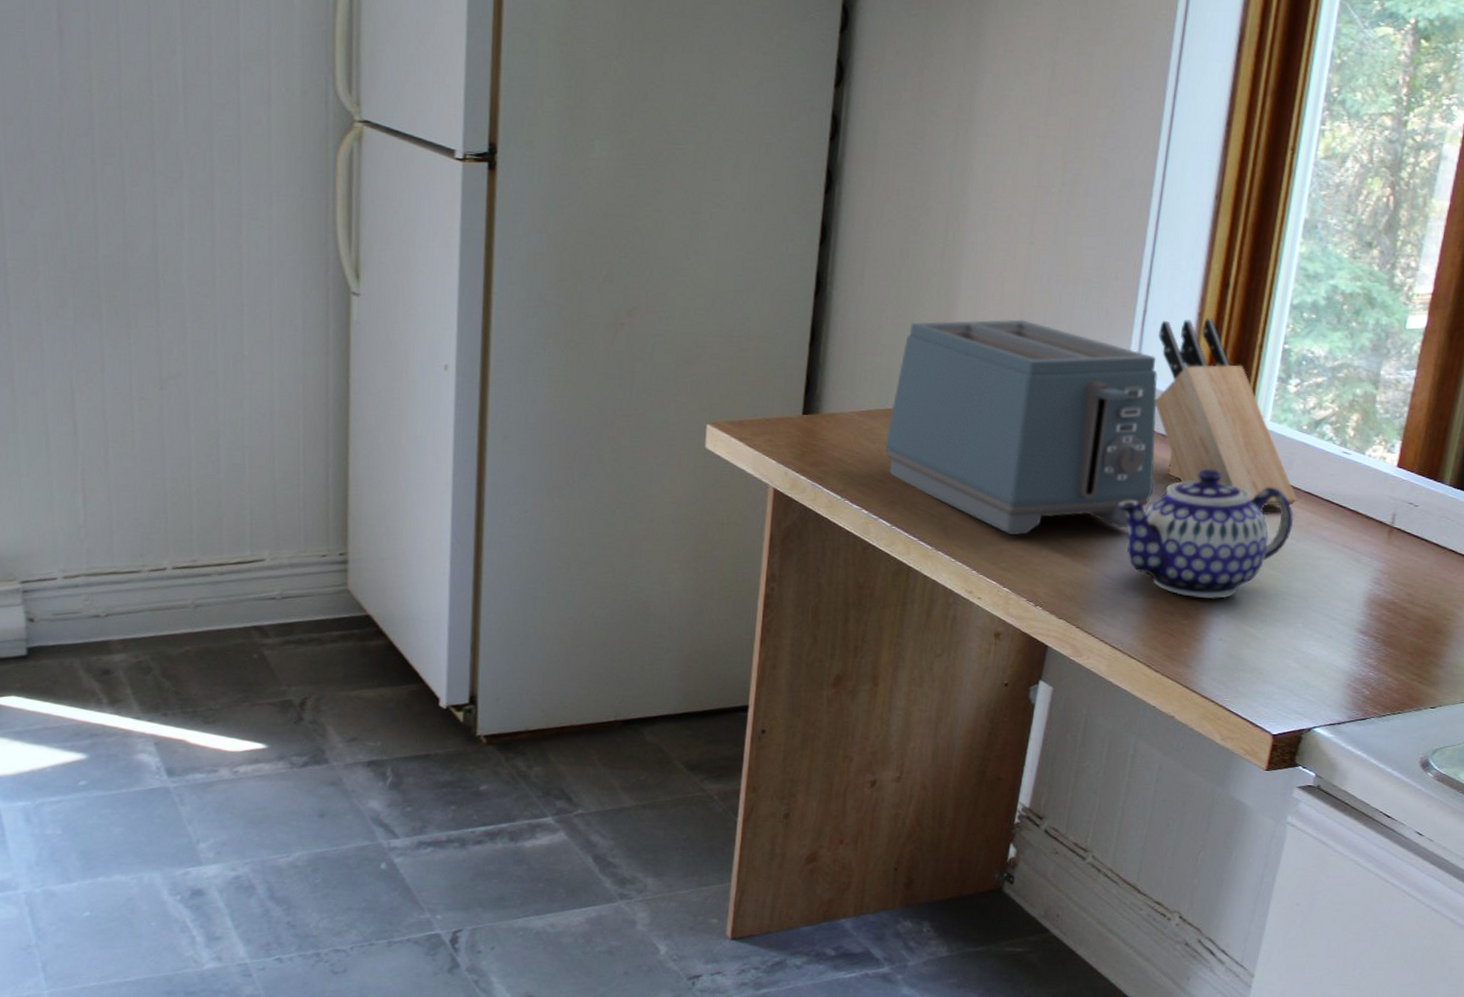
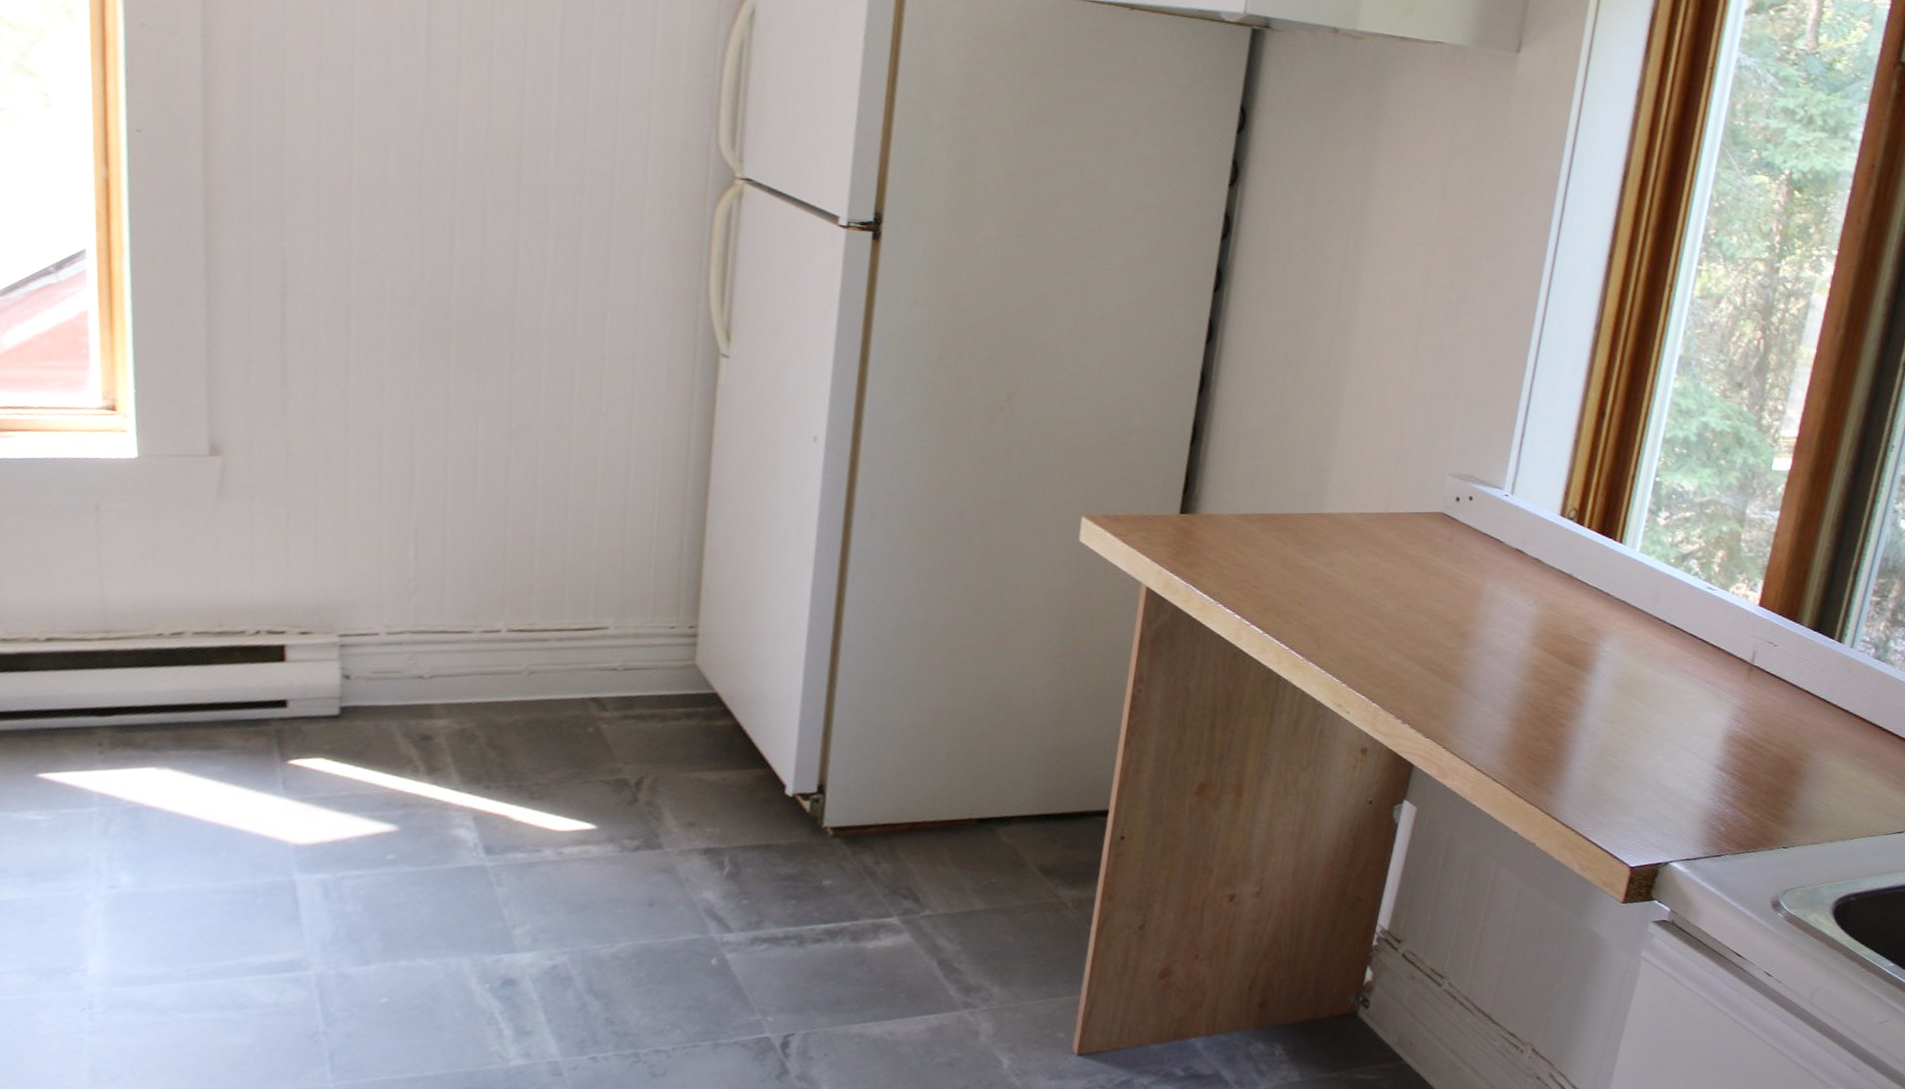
toaster: present [885,319,1158,536] -> none [1261,428,1533,651]
teapot: present [1116,468,1294,600] -> none [1486,595,1659,727]
knife block: present [1155,318,1298,506] -> none [1529,445,1663,637]

